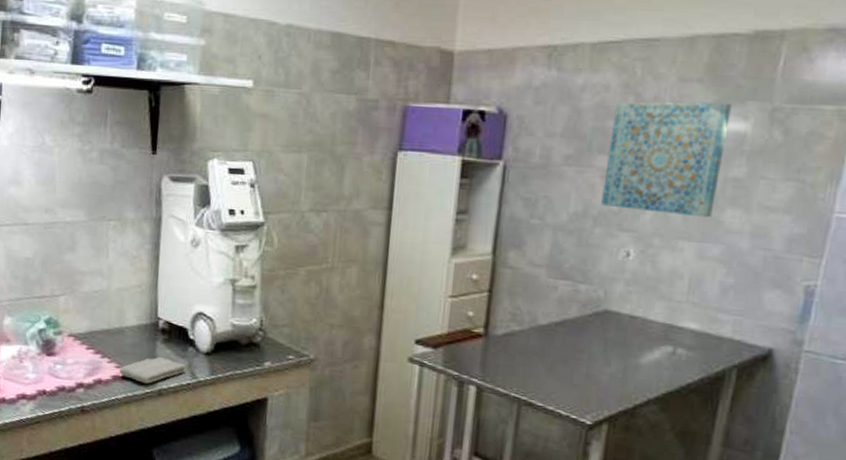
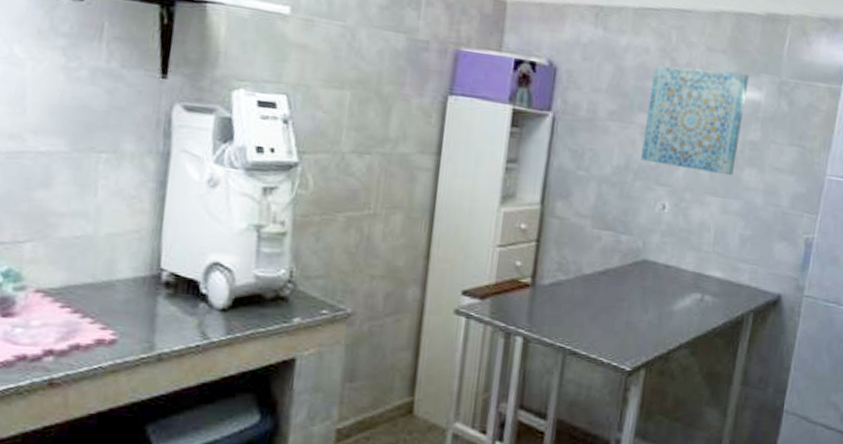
washcloth: present [119,356,186,384] -> none [105,314,195,347]

